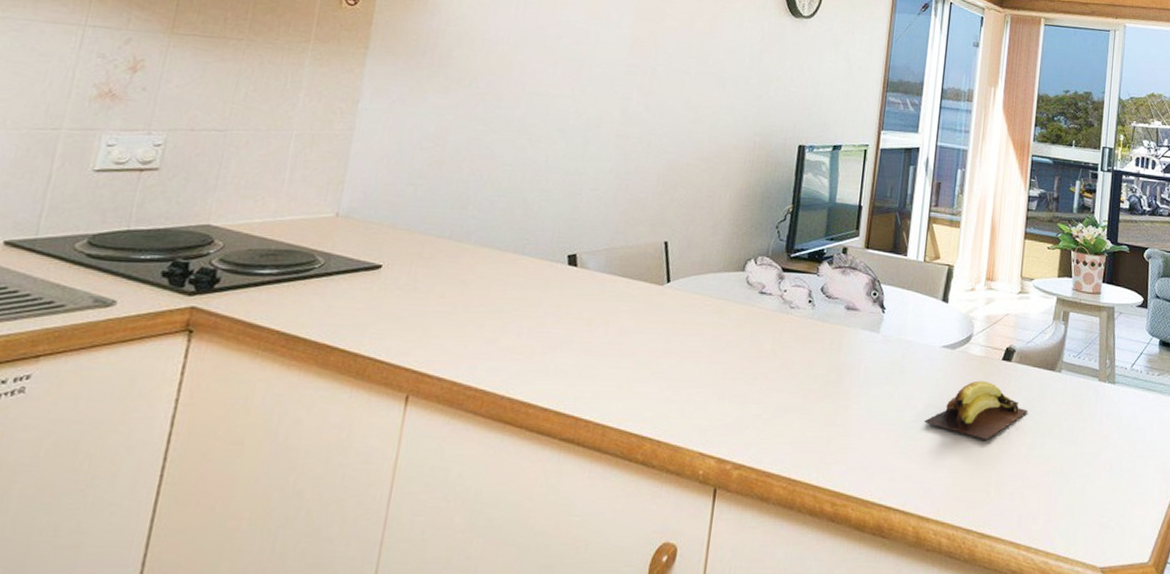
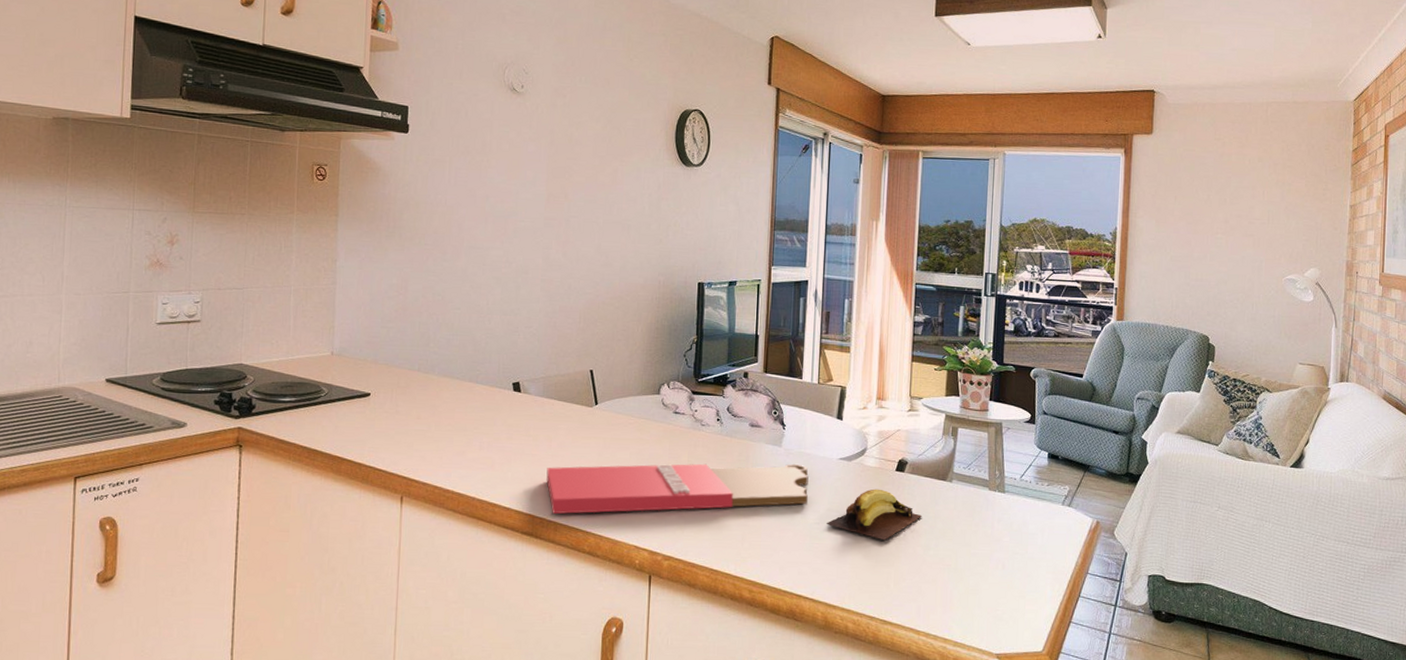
cutting board: none [597,352,907,416] -> present [546,463,809,515]

